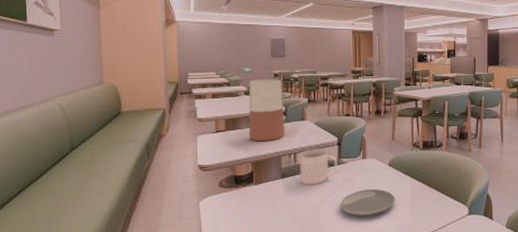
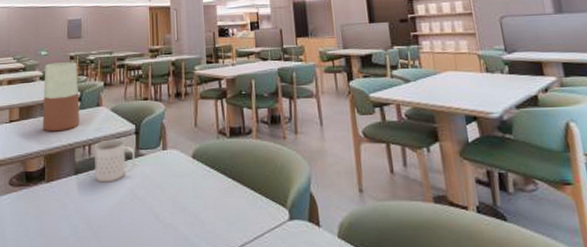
plate: present [340,189,395,216] -> none [139,187,201,222]

